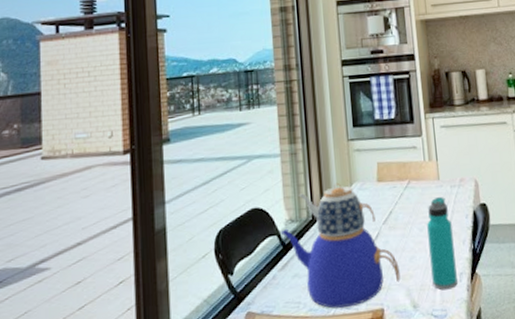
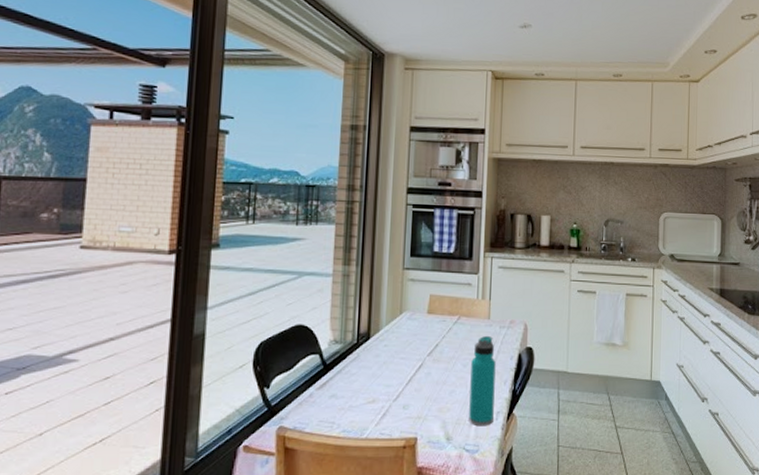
teapot: present [280,182,401,309] -> none [323,309,438,432]

